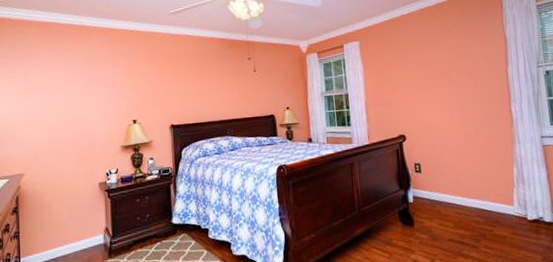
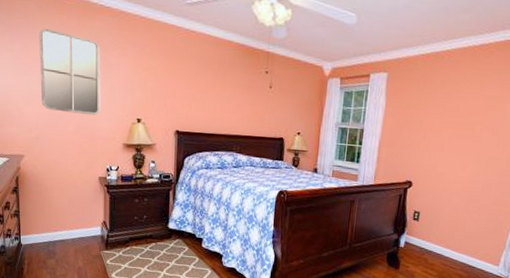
home mirror: none [38,54,98,126] -> present [39,28,101,115]

